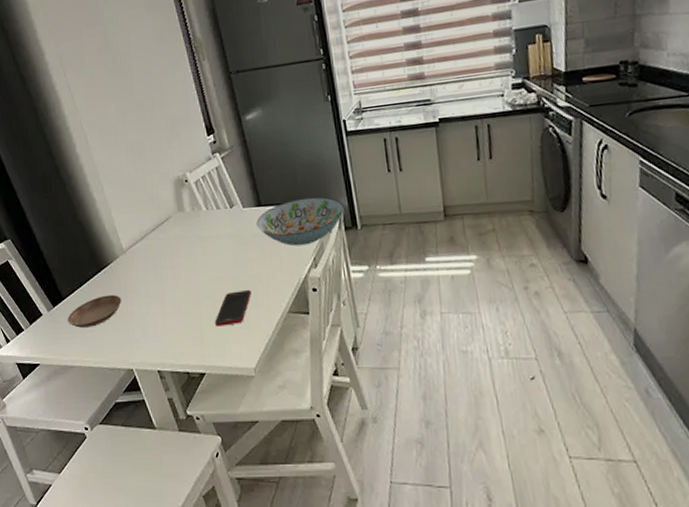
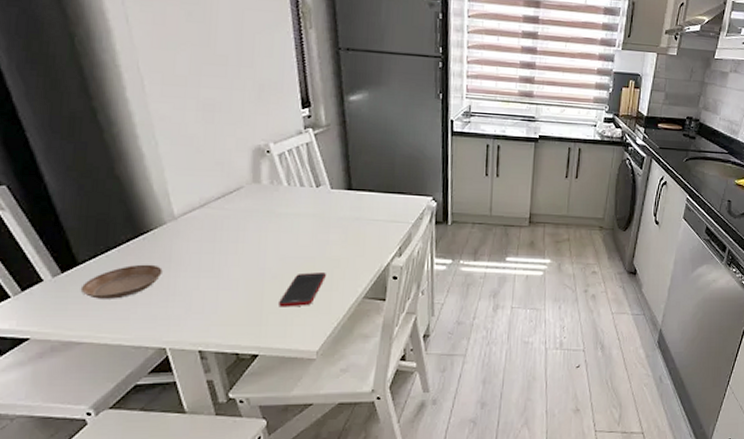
decorative bowl: present [256,196,344,246] -> none [343,188,438,234]

